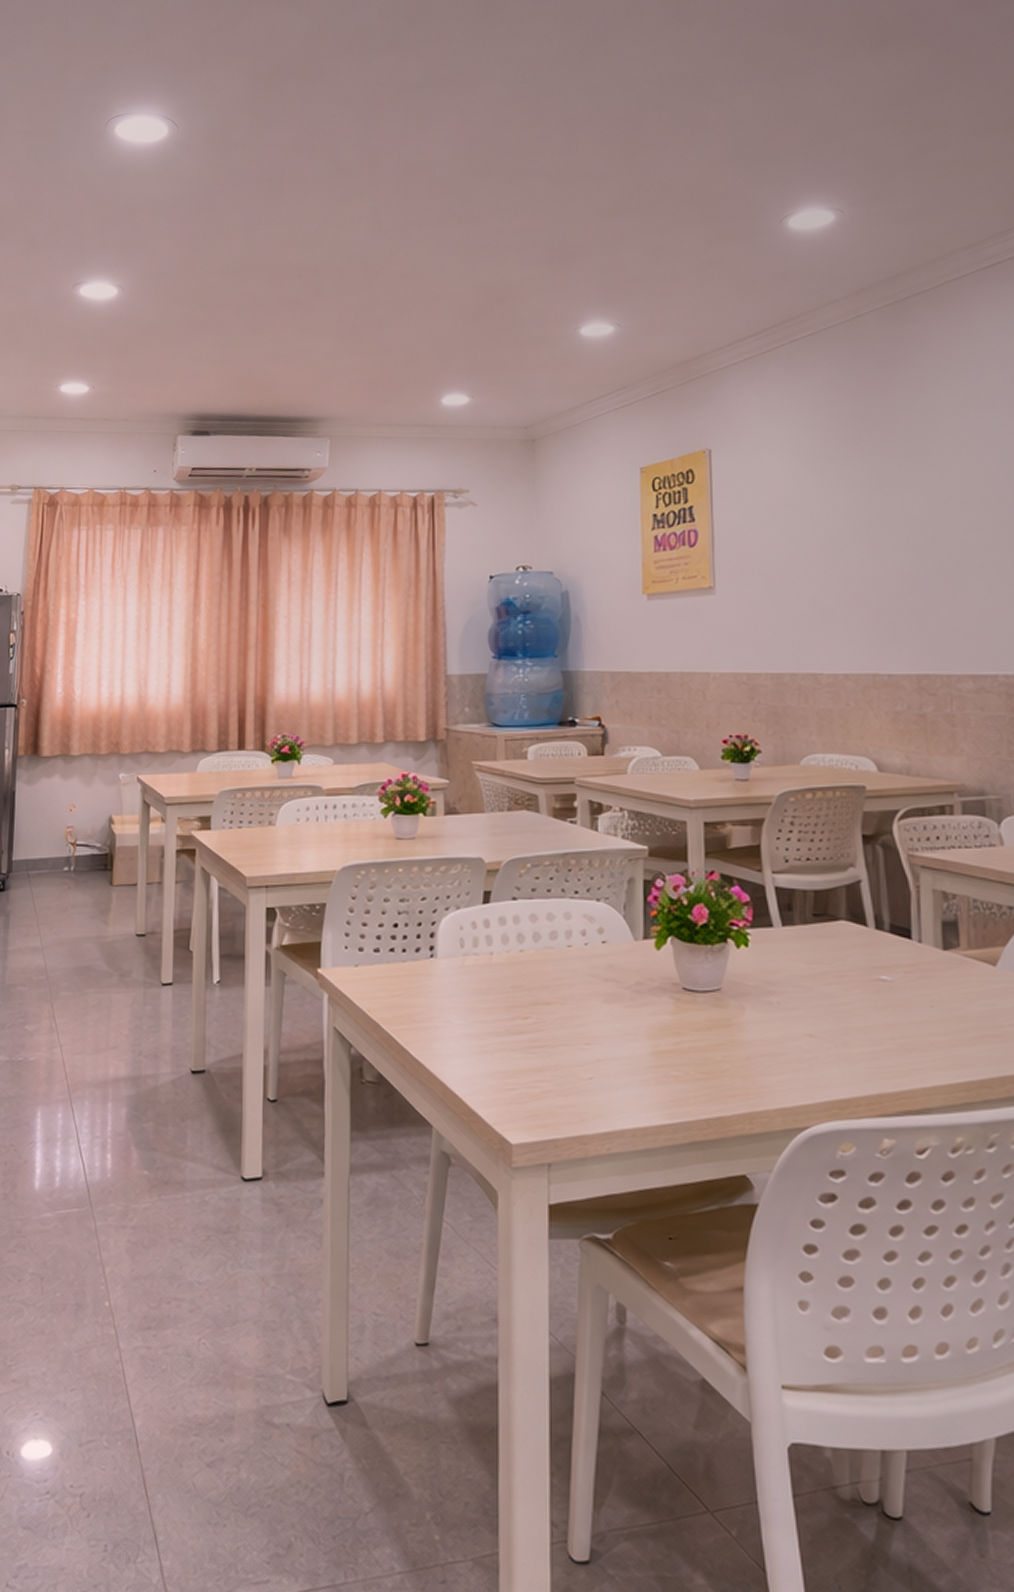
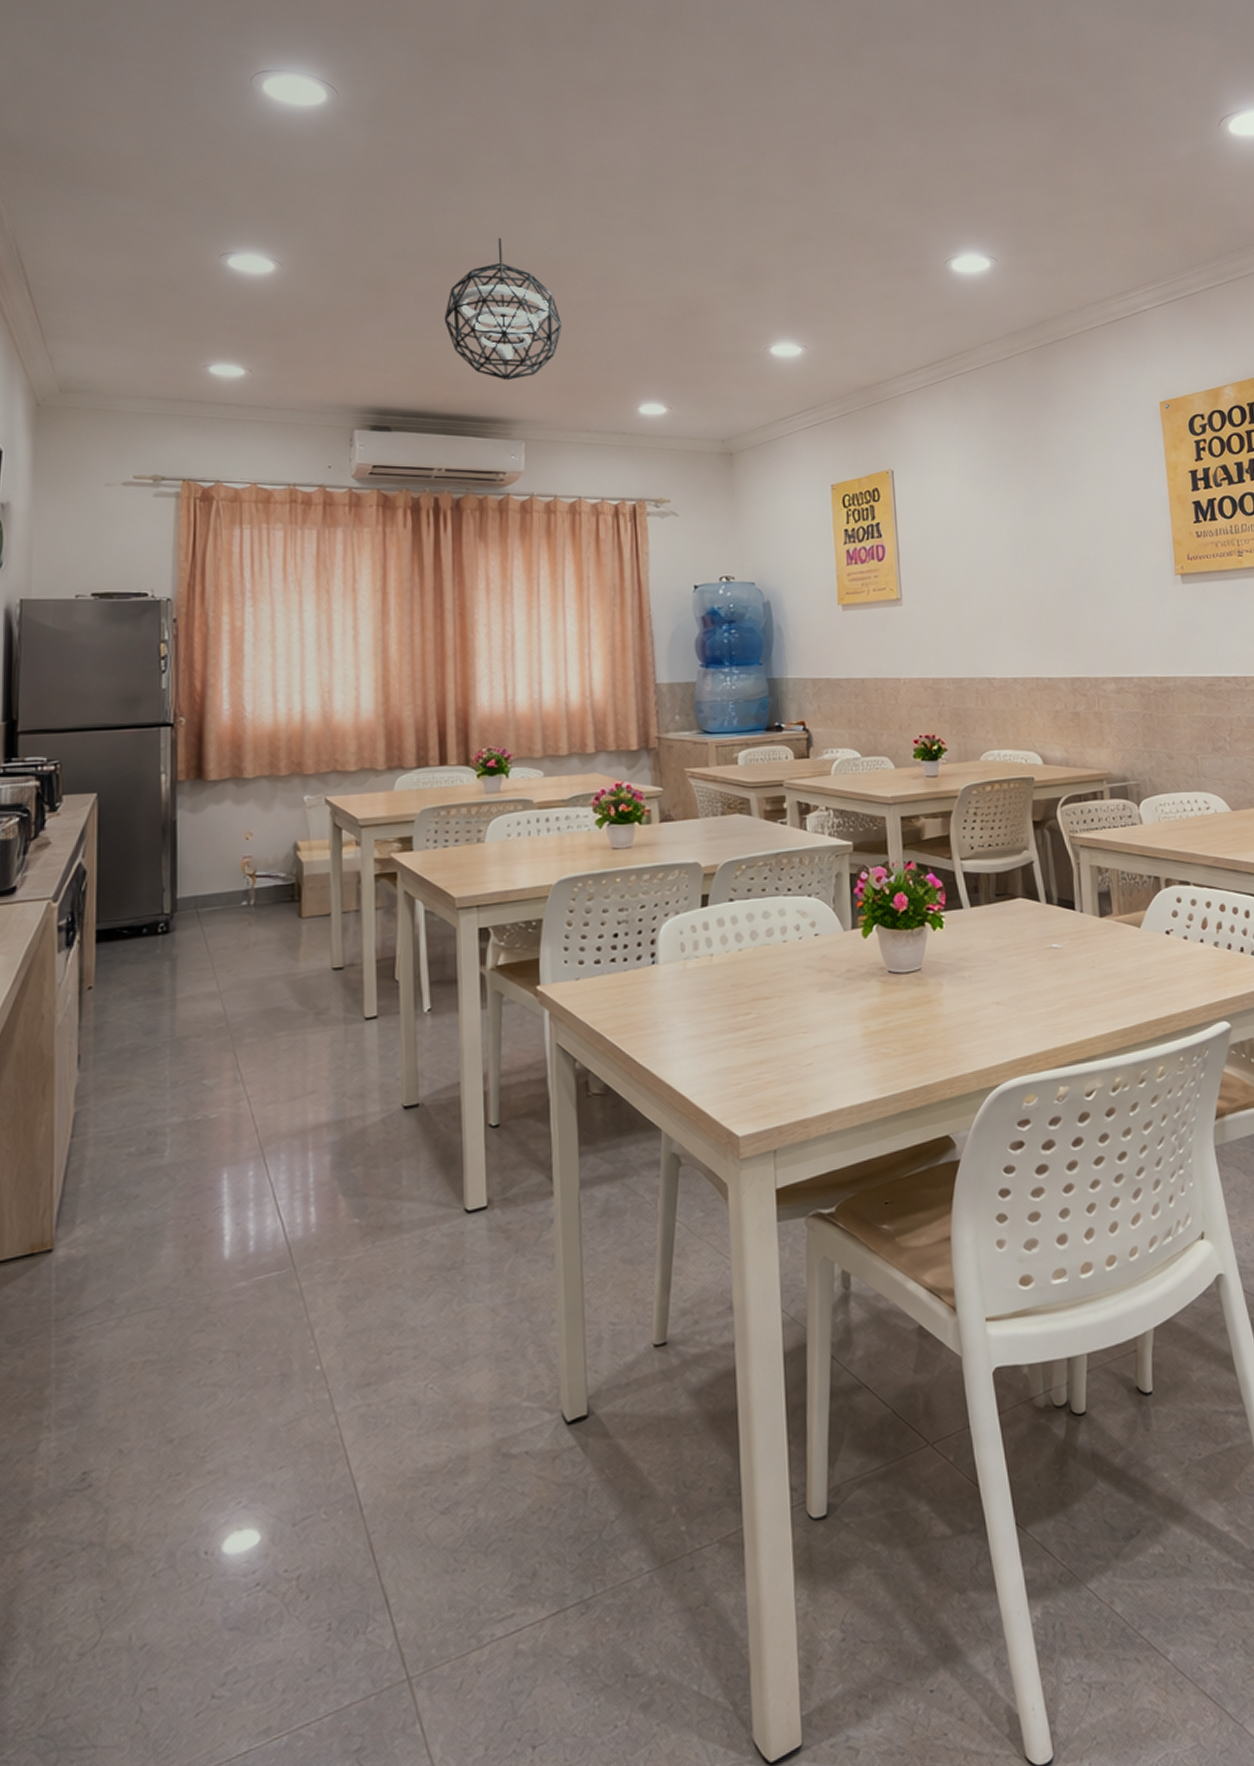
pendant light: none [261,243,370,381] -> present [444,237,562,381]

